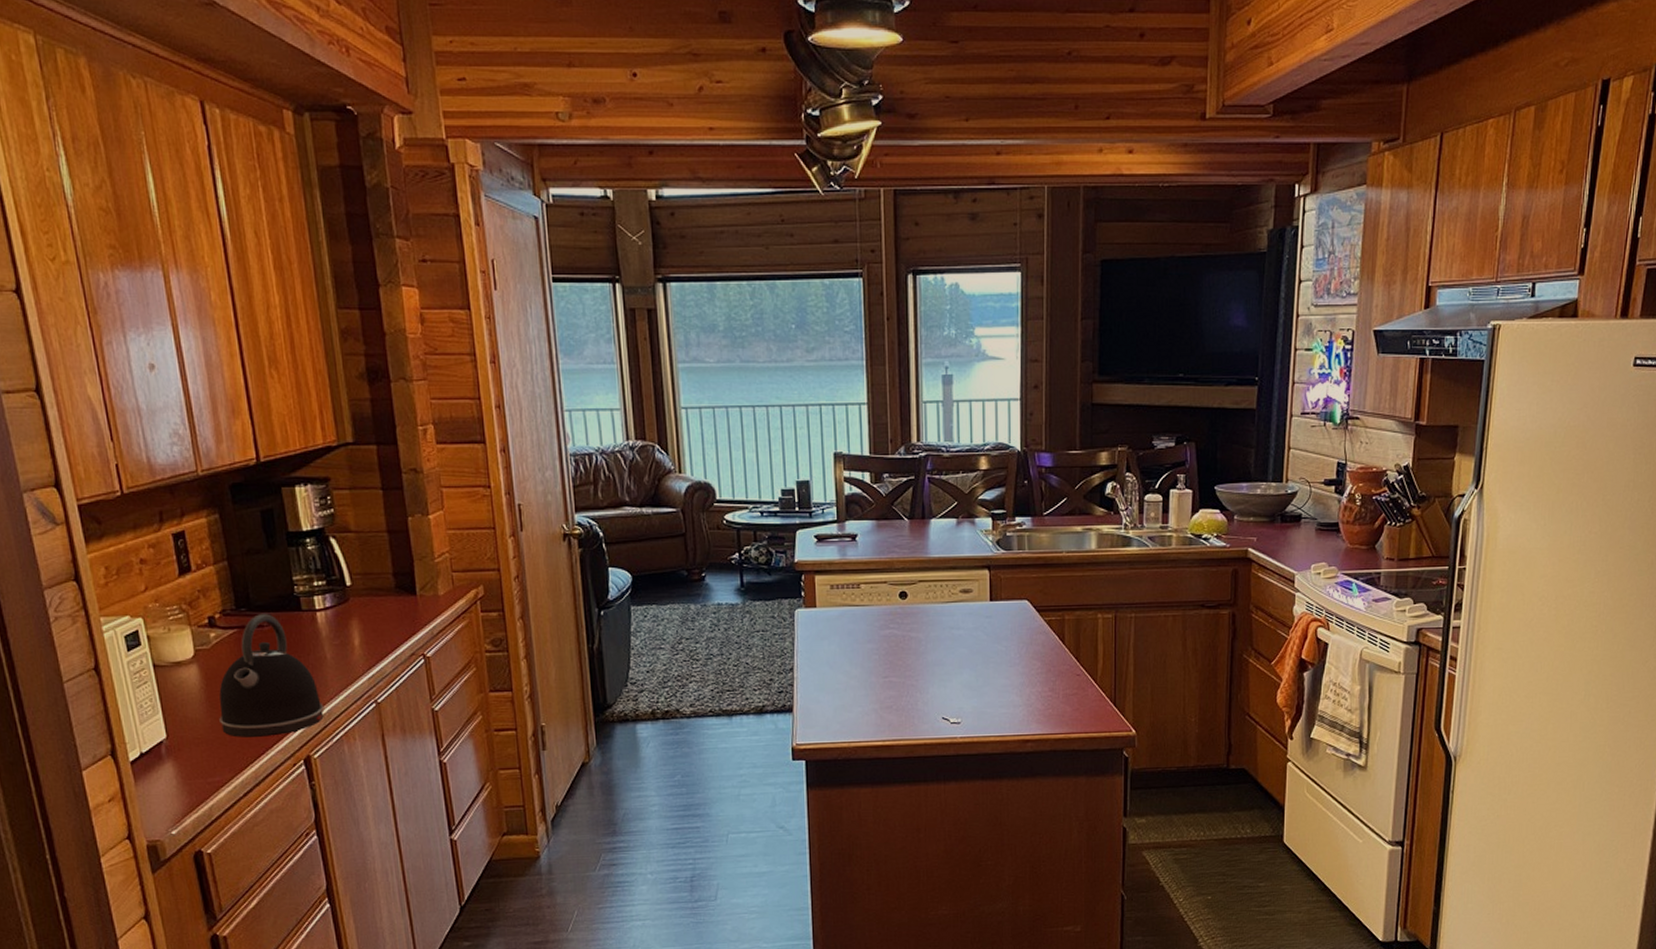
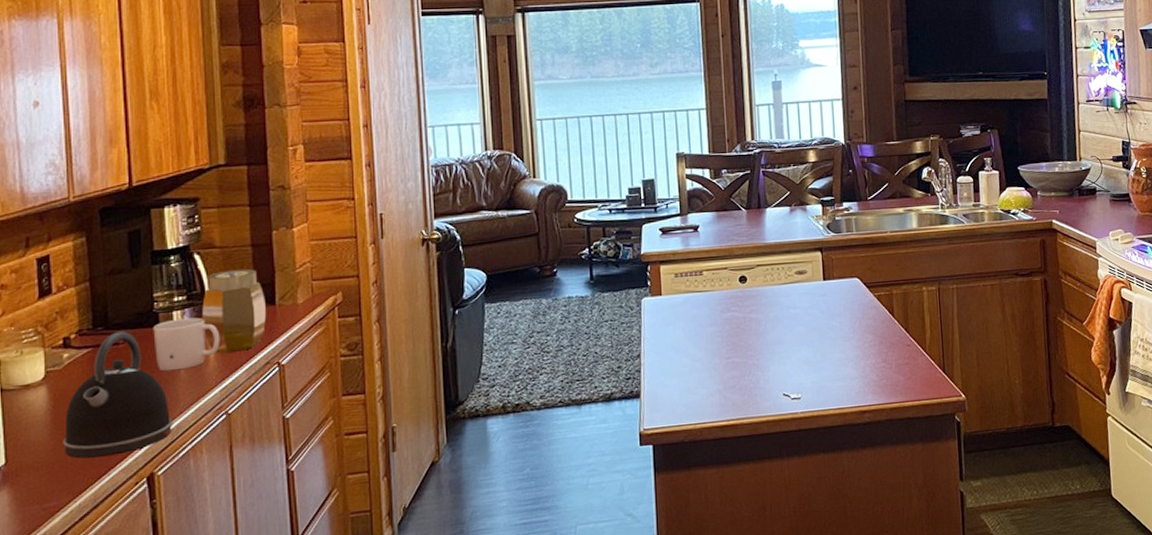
mug: none [295,604,364,657] -> present [153,317,220,372]
jar: none [342,555,408,643] -> present [202,268,266,354]

